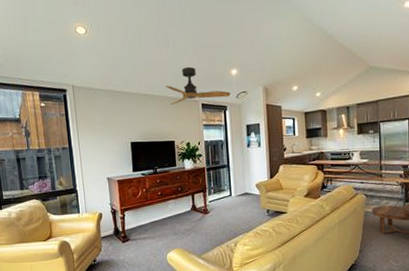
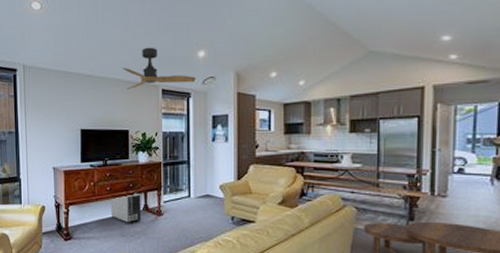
air purifier: none [162,195,190,222] -> present [111,191,141,223]

